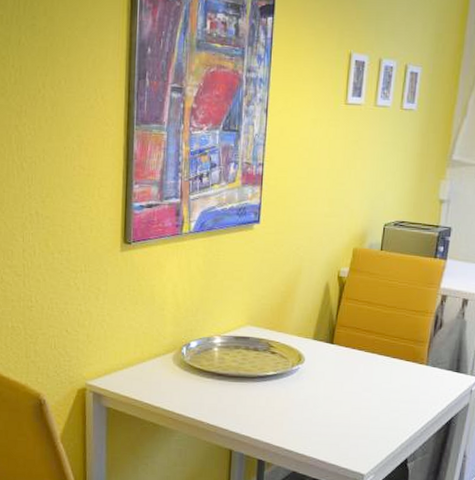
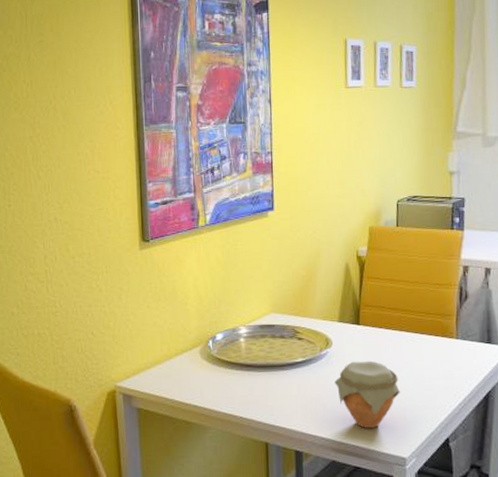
jar: none [303,378,366,444] -> present [334,360,400,428]

